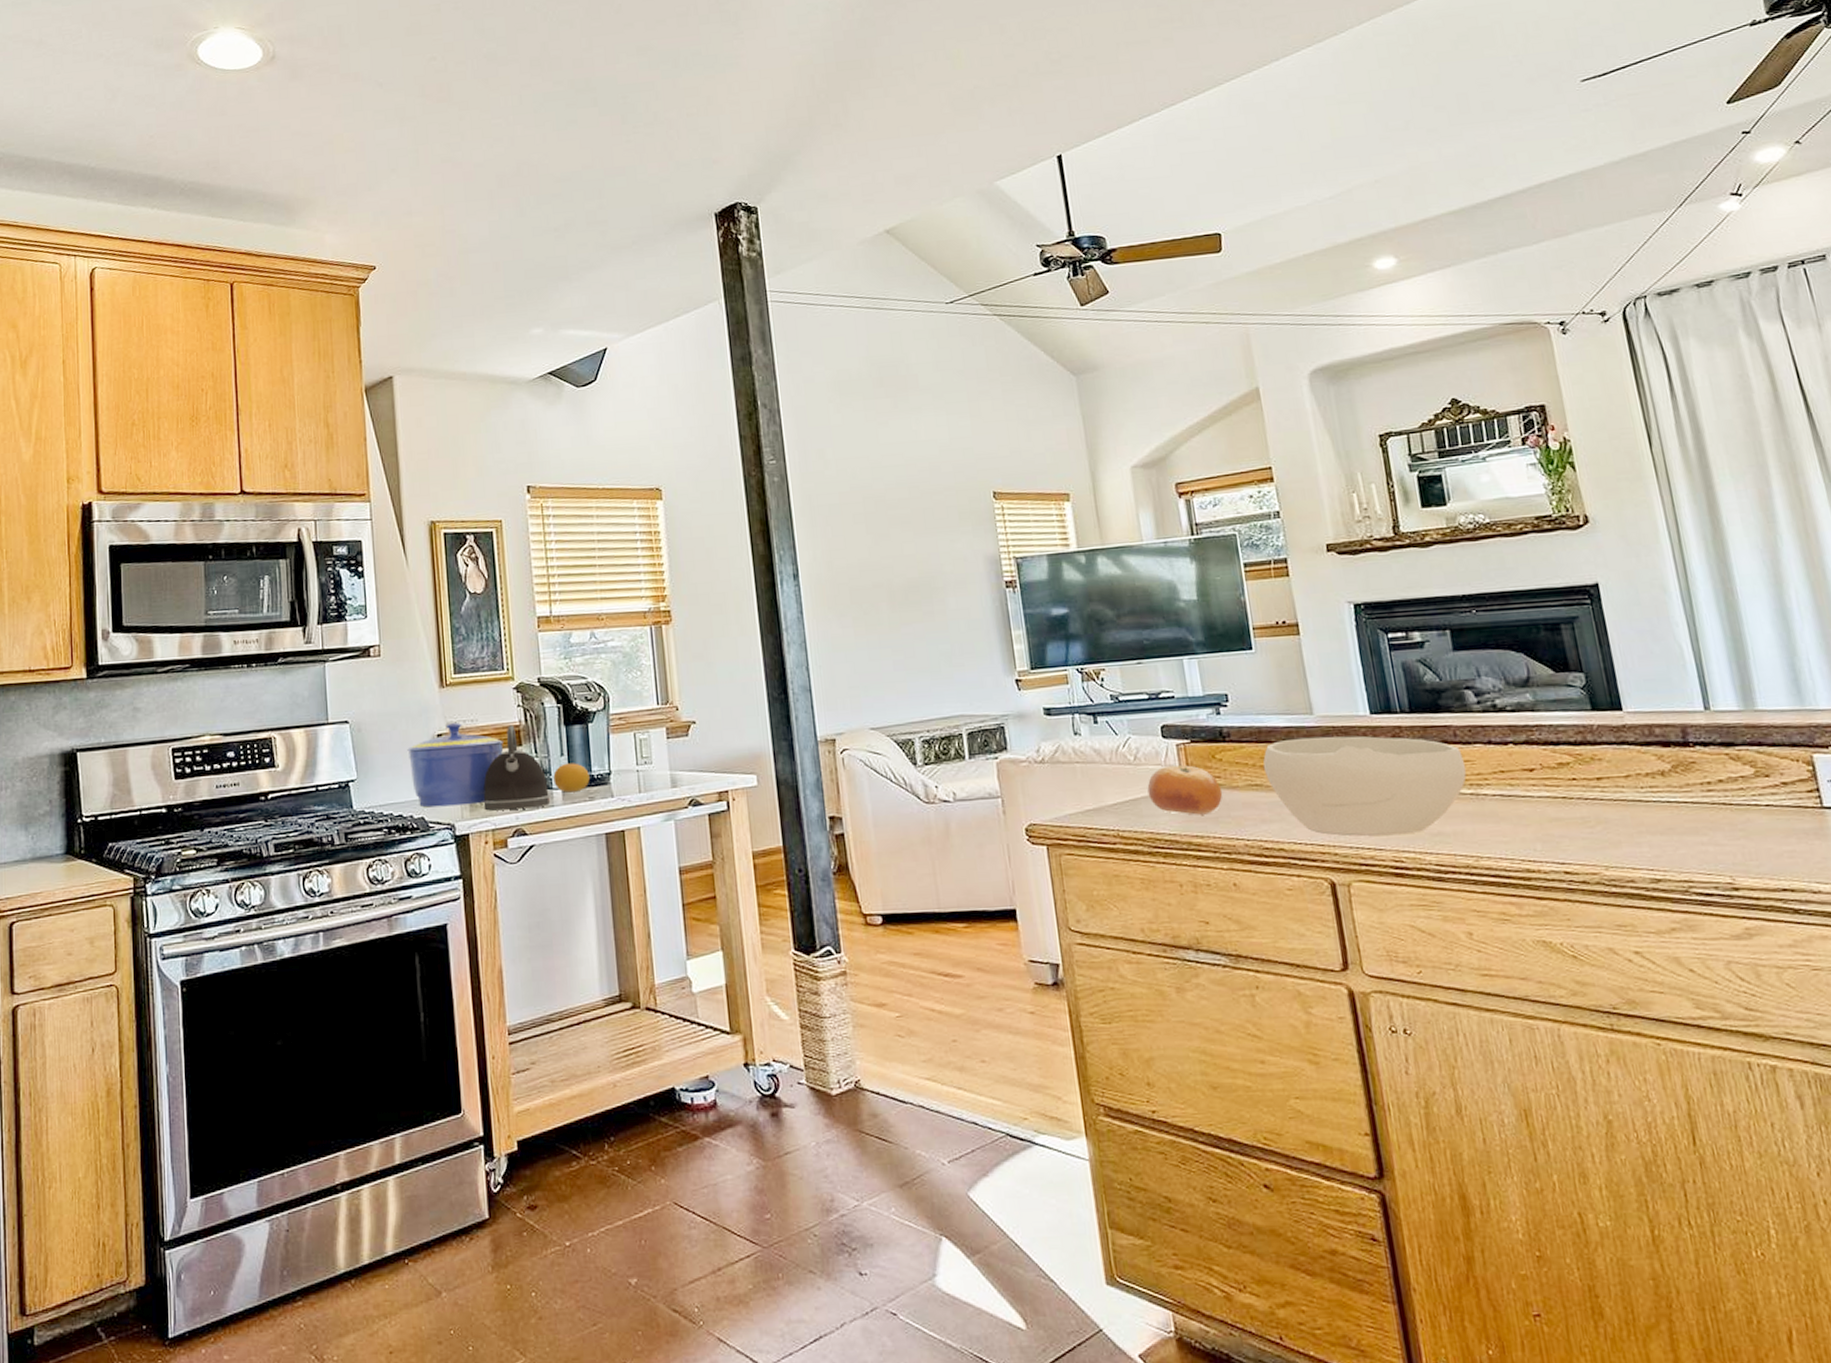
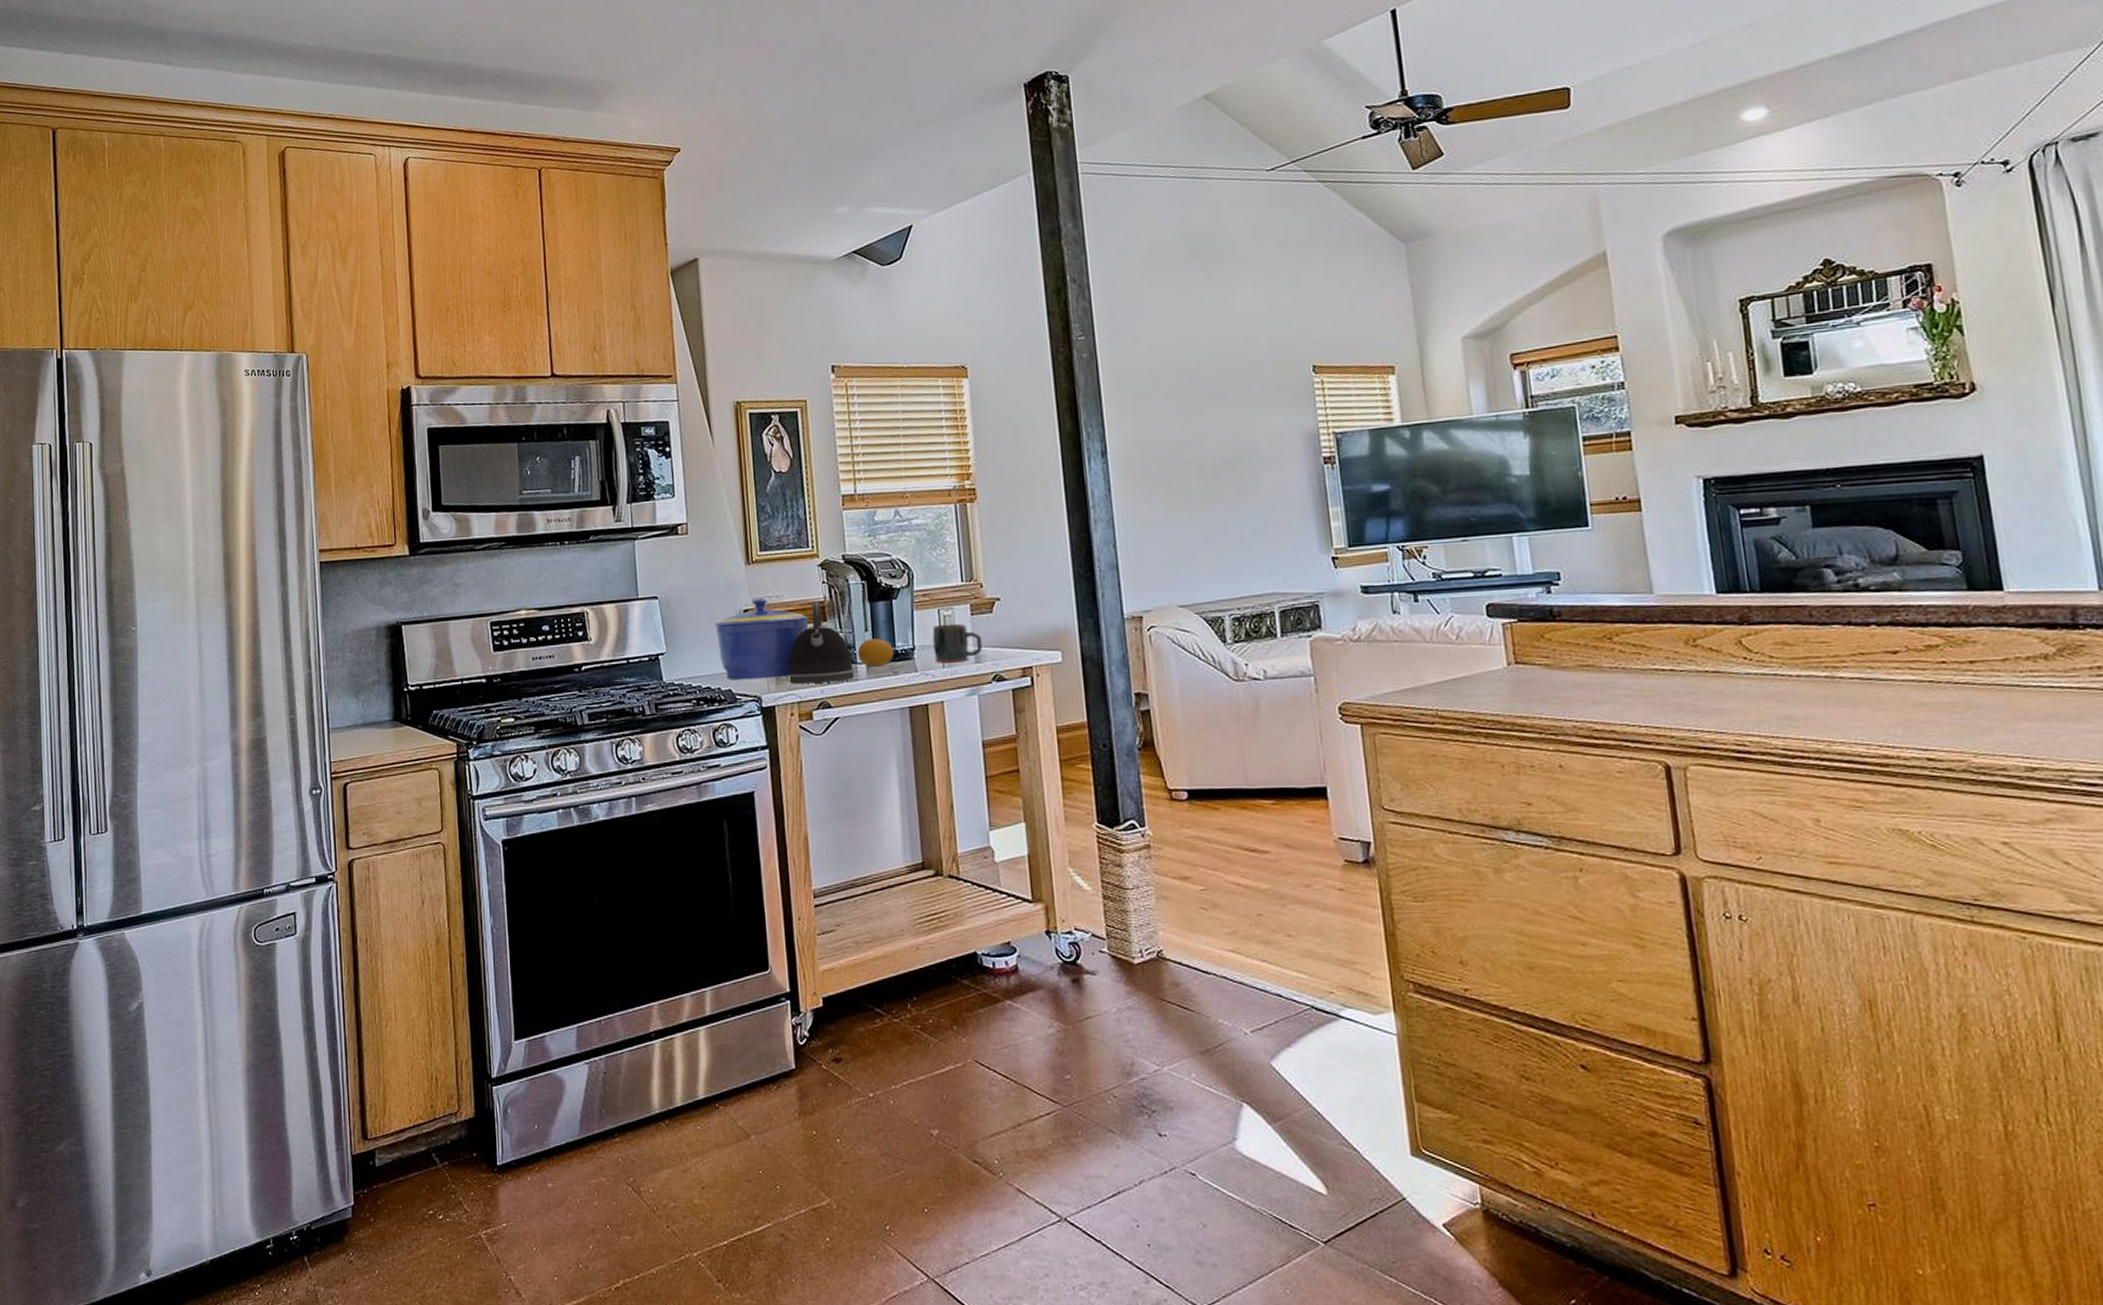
mug: none [628,747,678,788] -> present [932,623,982,663]
fruit: present [1147,765,1223,815] -> none [1469,645,1551,696]
bowl: present [1262,736,1467,836] -> none [1595,616,1822,719]

